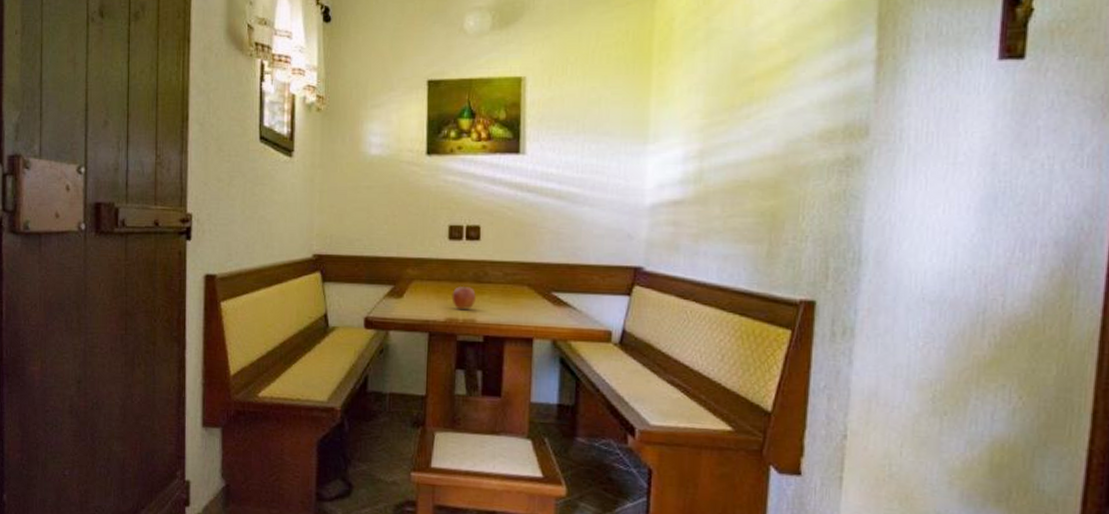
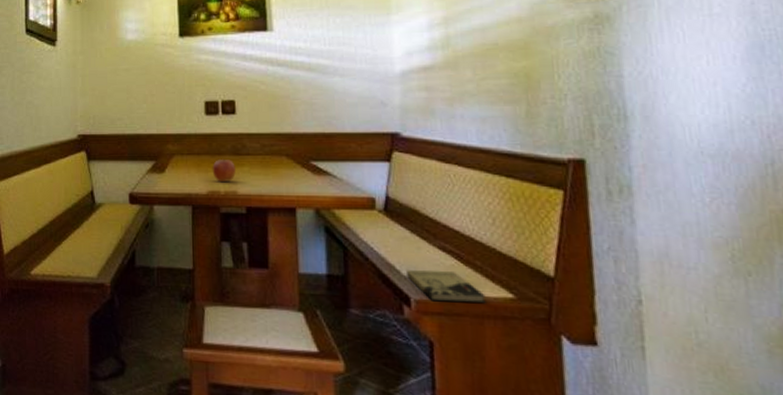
book: none [633,402,706,435] -> present [405,270,486,304]

